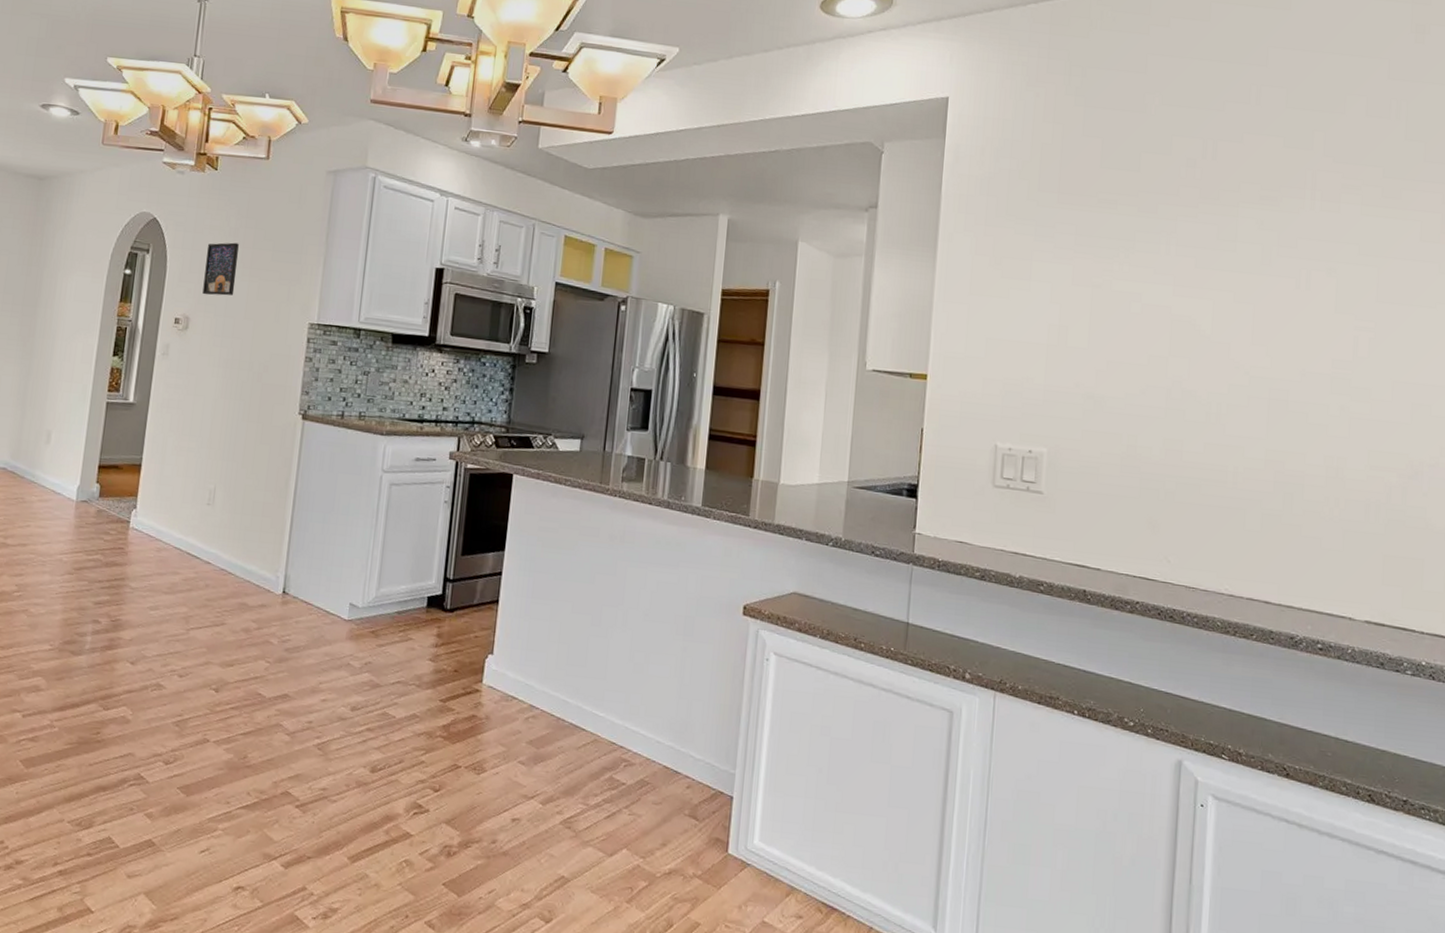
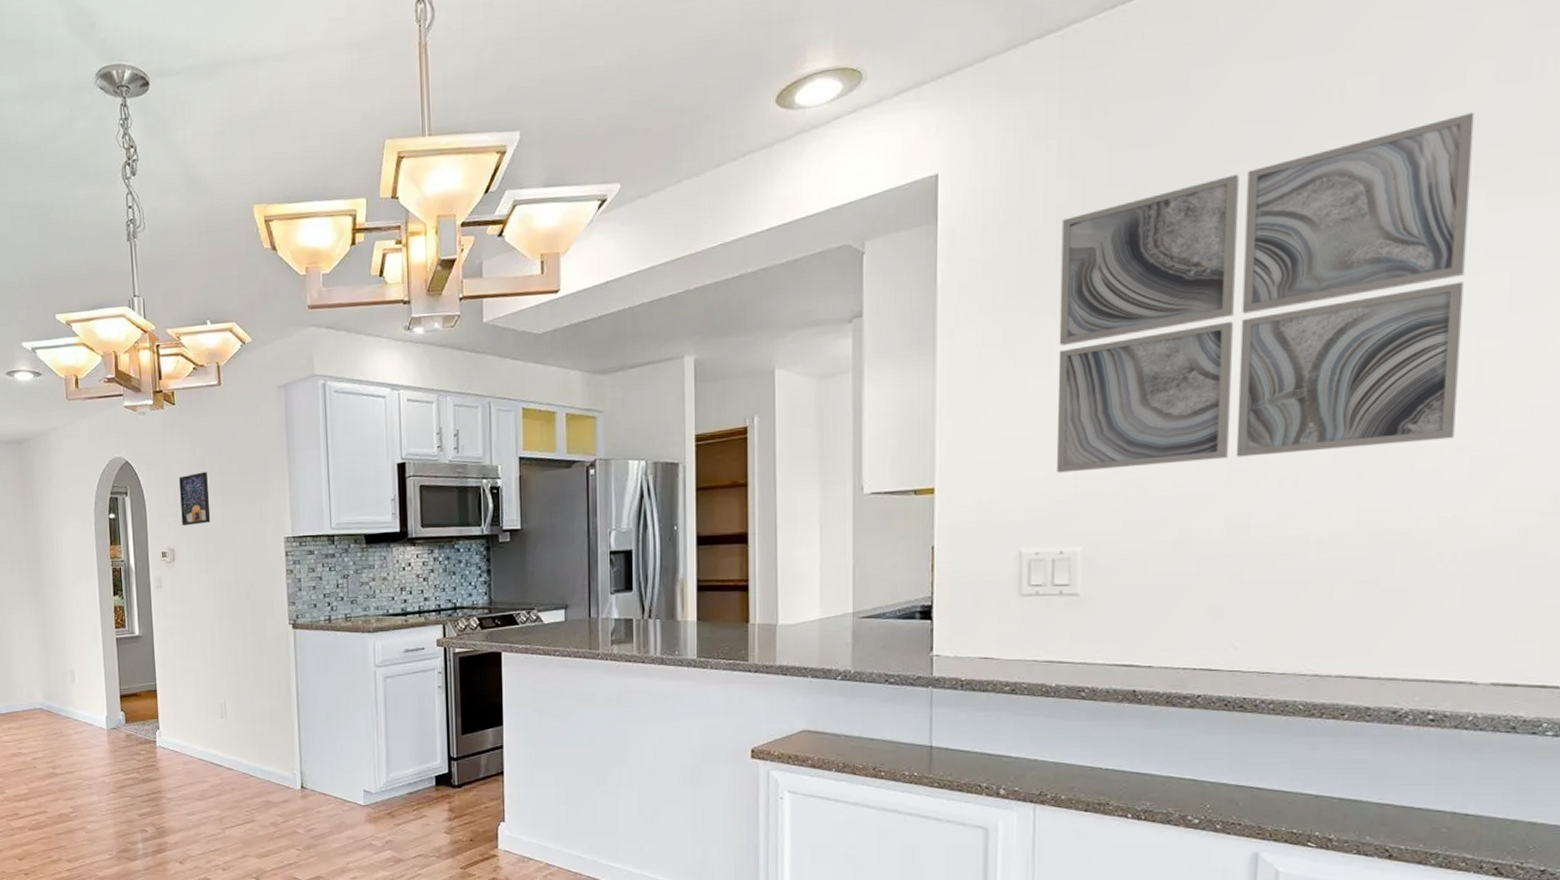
wall art: none [1030,134,1352,400] -> present [1056,113,1475,473]

